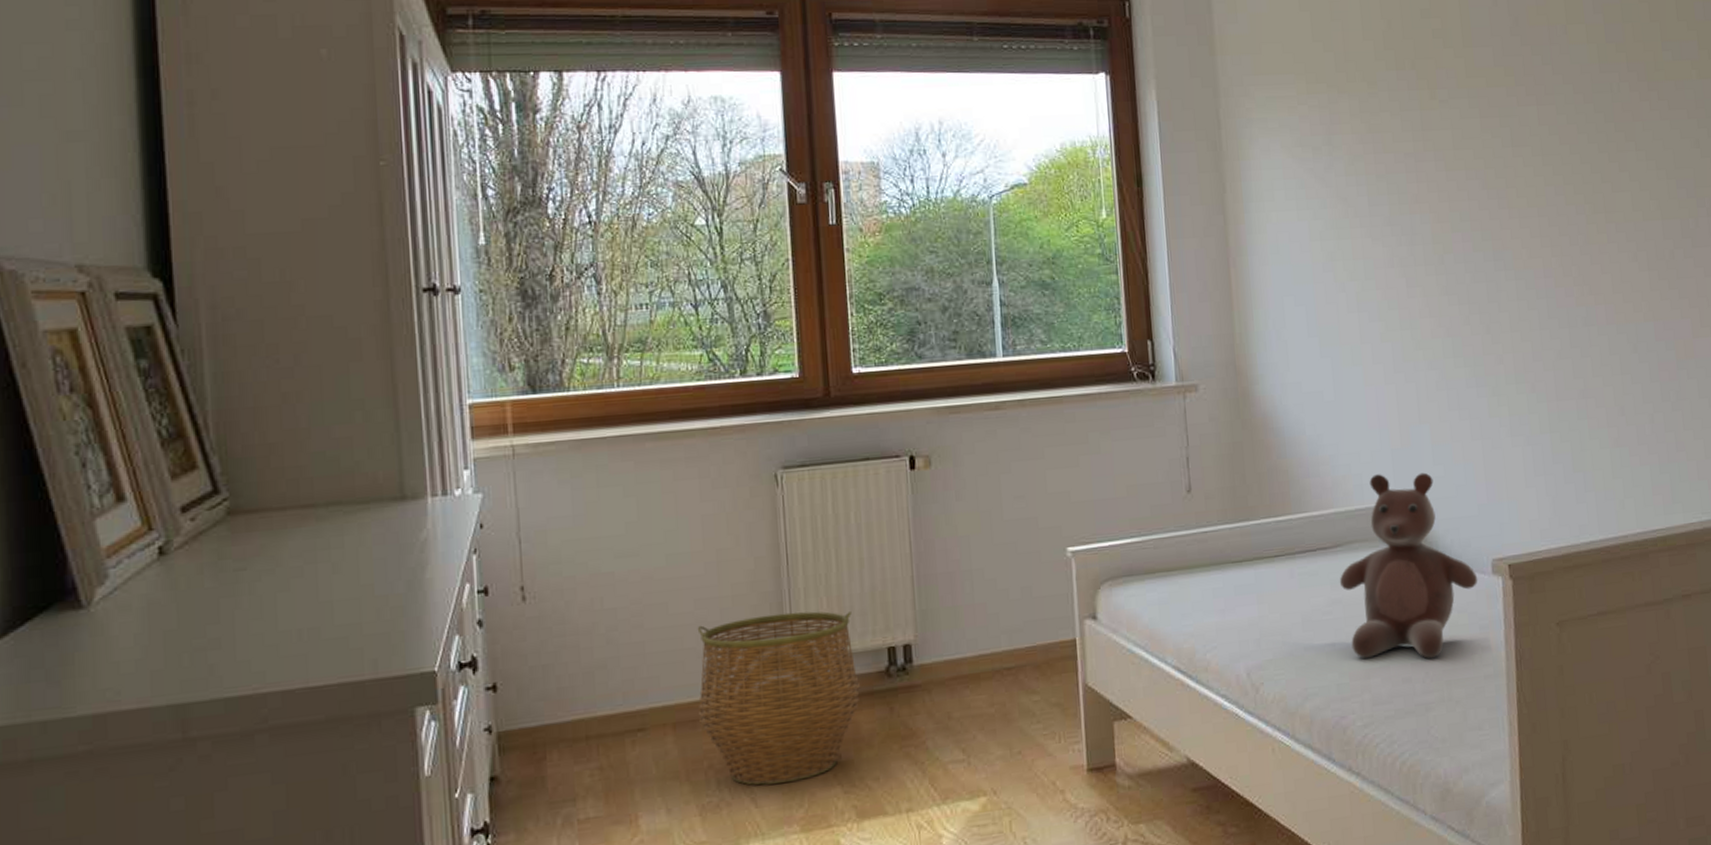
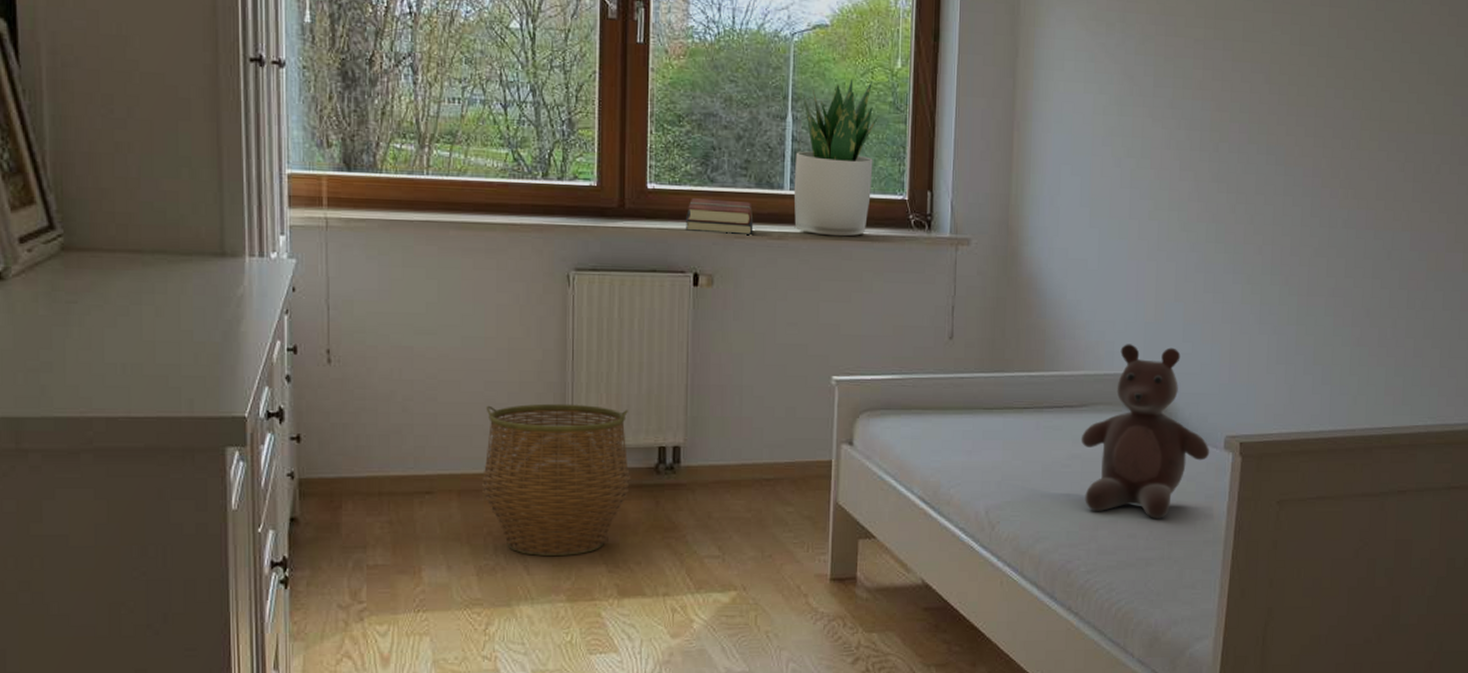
books: none [896,374,969,413] -> present [685,198,754,236]
planter: none [1005,234,1089,400] -> present [793,78,879,237]

